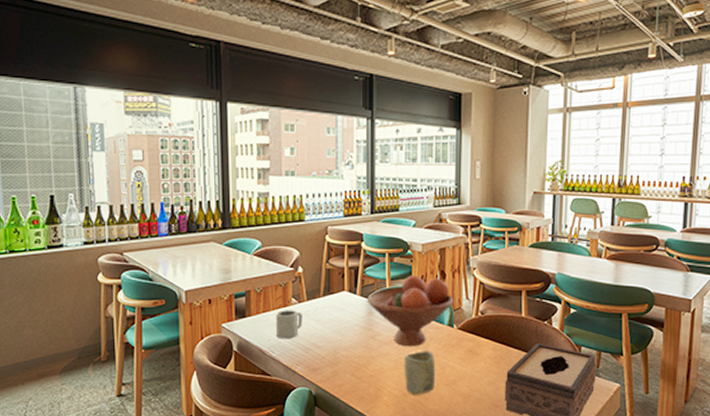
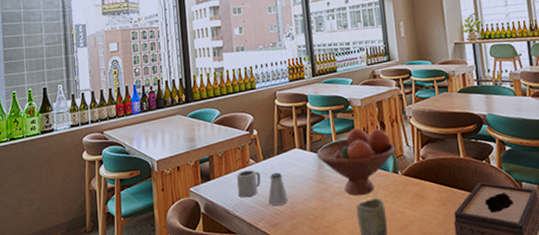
saltshaker: none [309,315,331,349] -> present [268,172,289,206]

